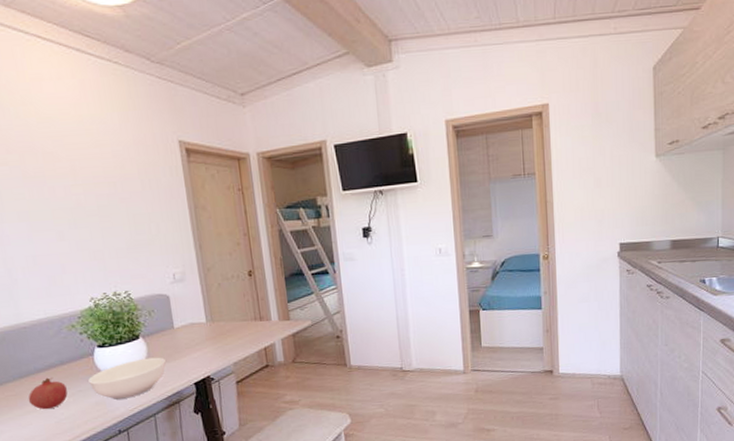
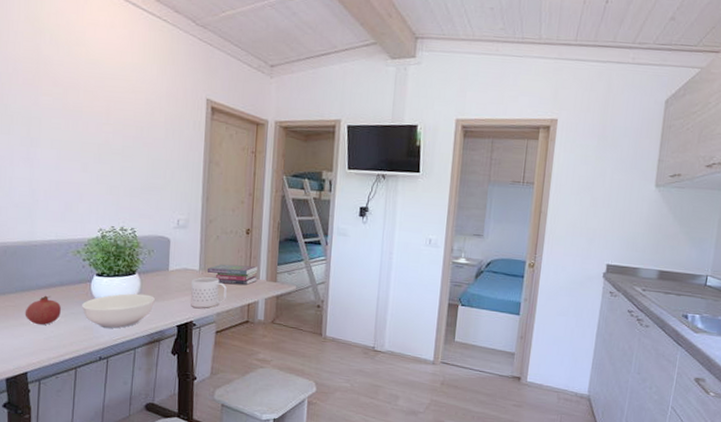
mug: none [199,326,242,361] -> present [190,276,227,308]
books: none [215,308,268,332] -> present [208,263,258,286]

